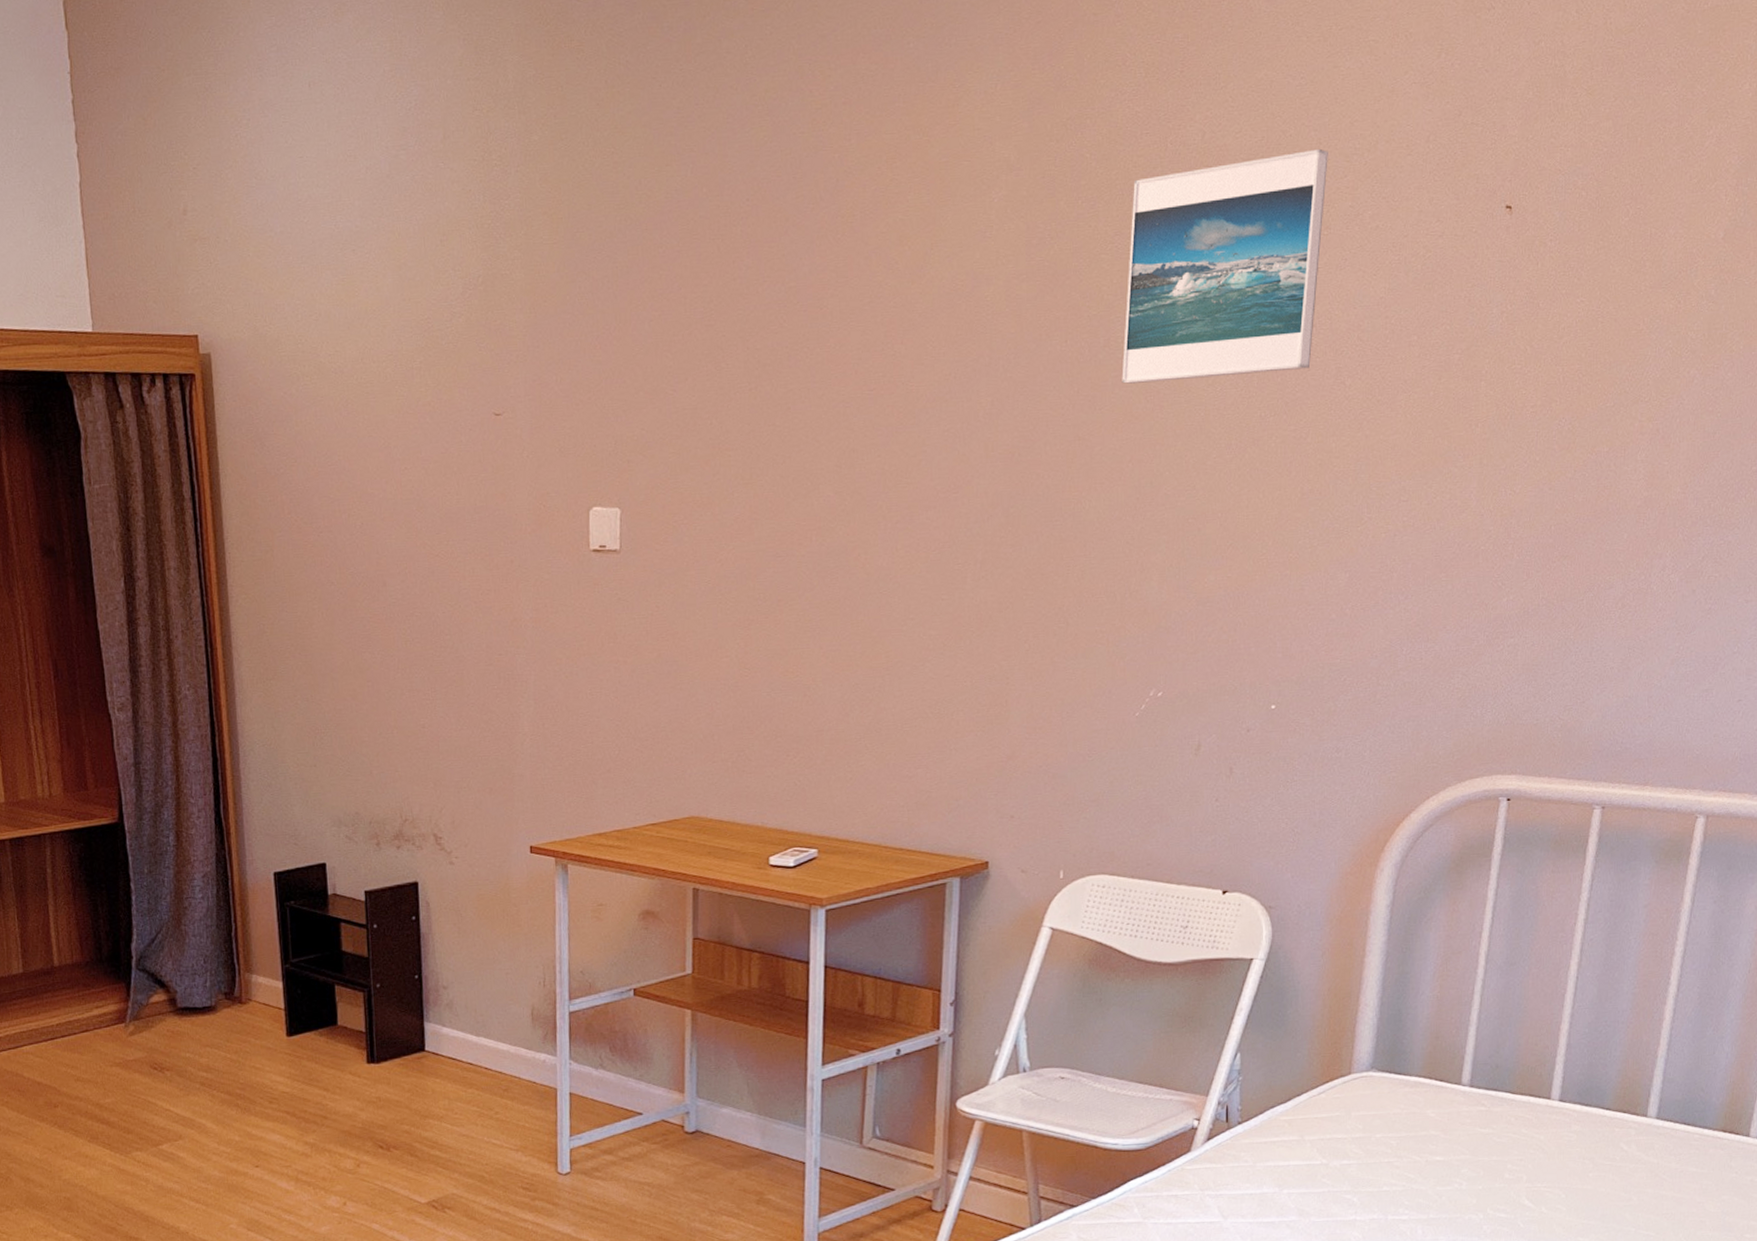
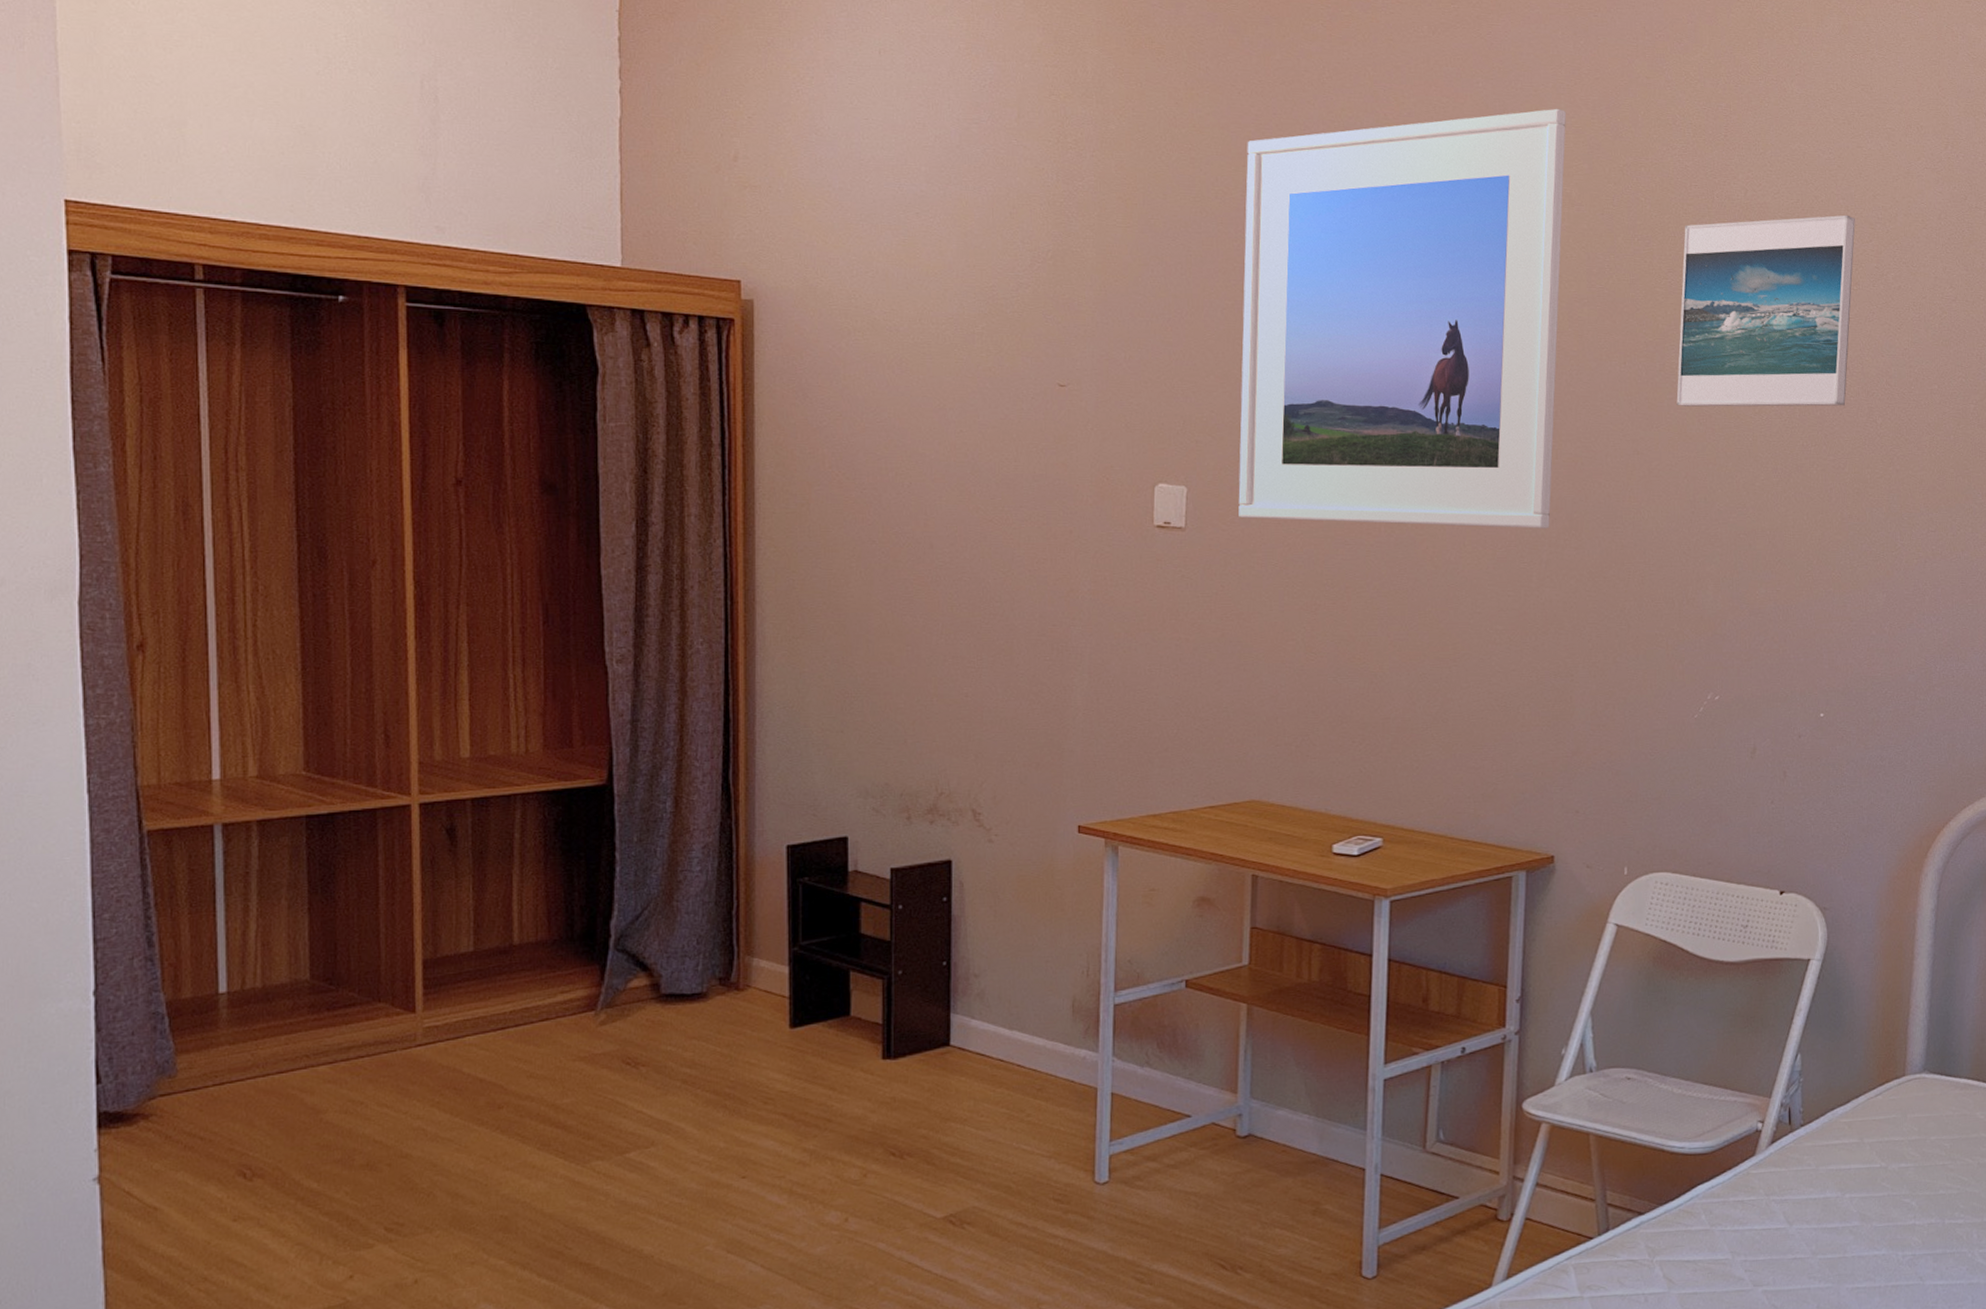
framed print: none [669,62,1005,537] -> present [1238,108,1567,528]

